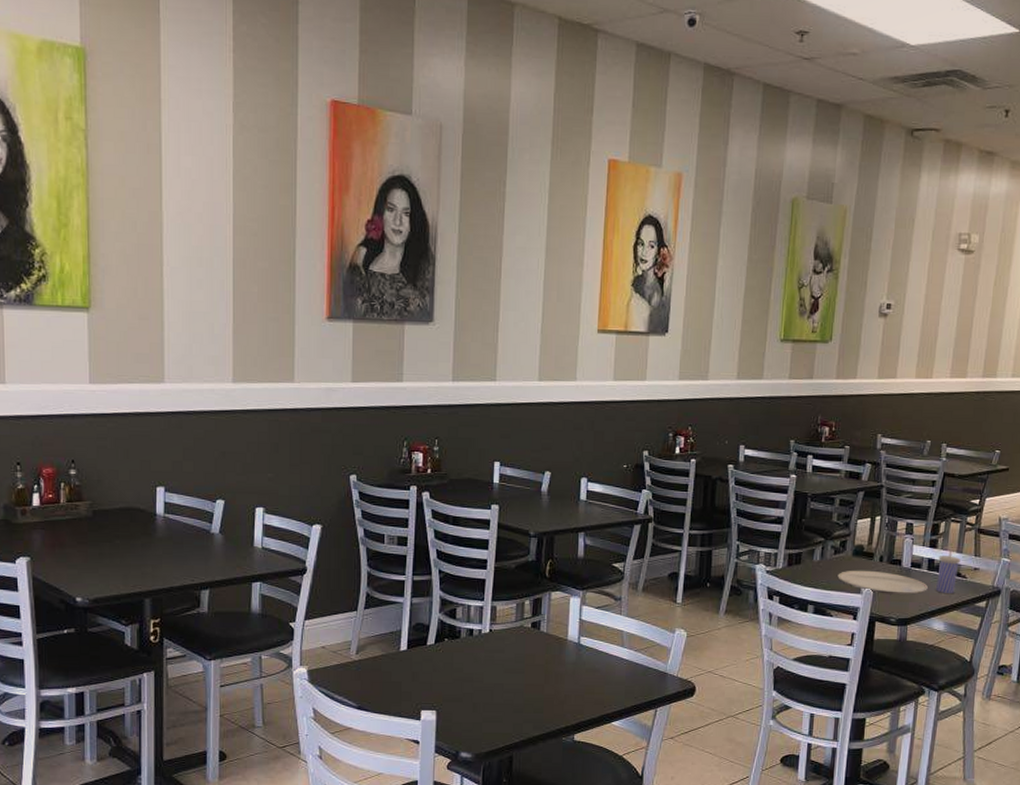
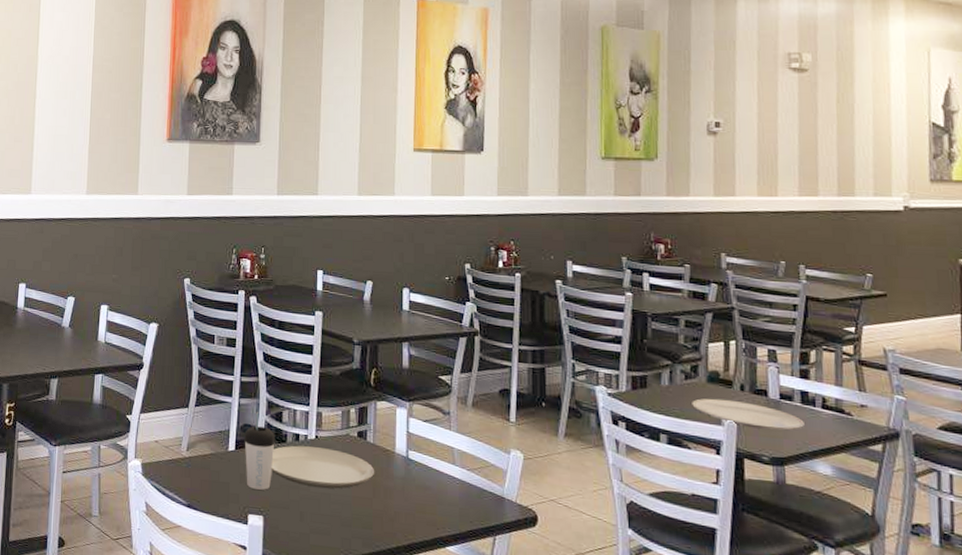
beverage cup: none [416,610,449,687] -> present [244,412,275,491]
plate: none [444,640,548,678] -> present [271,445,375,489]
beverage cup: present [935,547,961,594] -> none [813,378,842,434]

